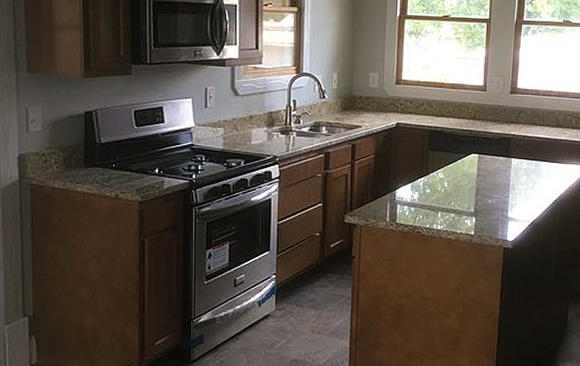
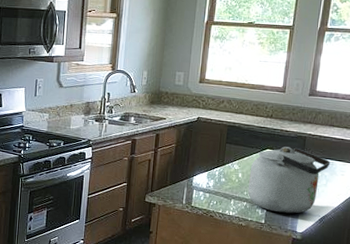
kettle: none [455,150,536,222] -> present [248,146,331,214]

